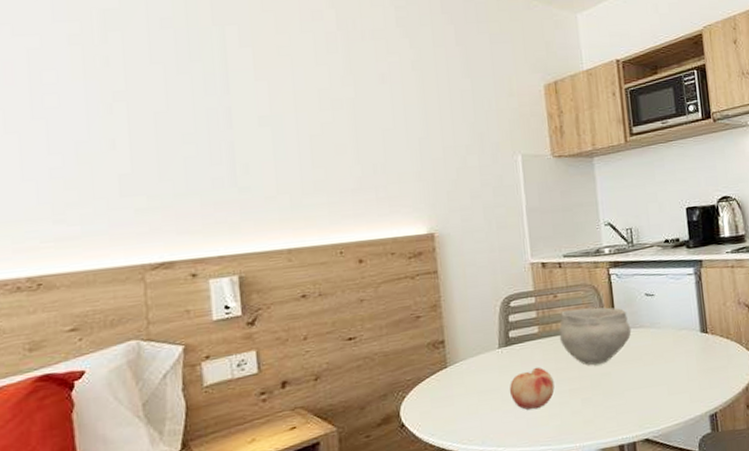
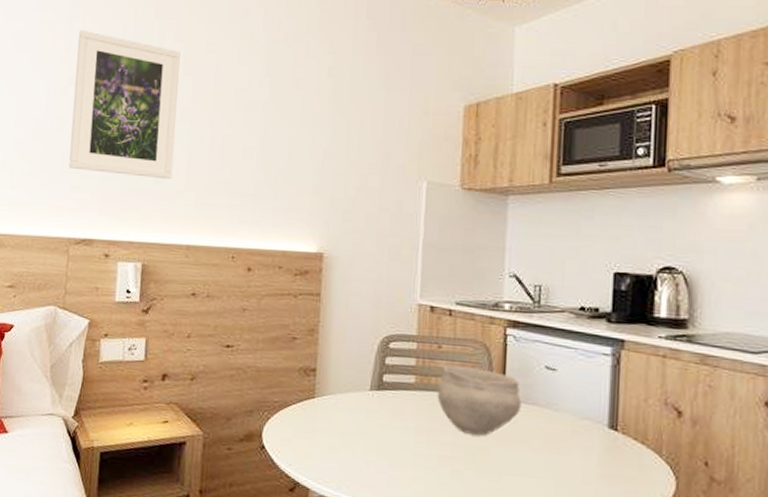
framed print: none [117,41,260,191] -> present [69,29,180,180]
fruit: present [509,367,555,410] -> none [373,421,423,467]

